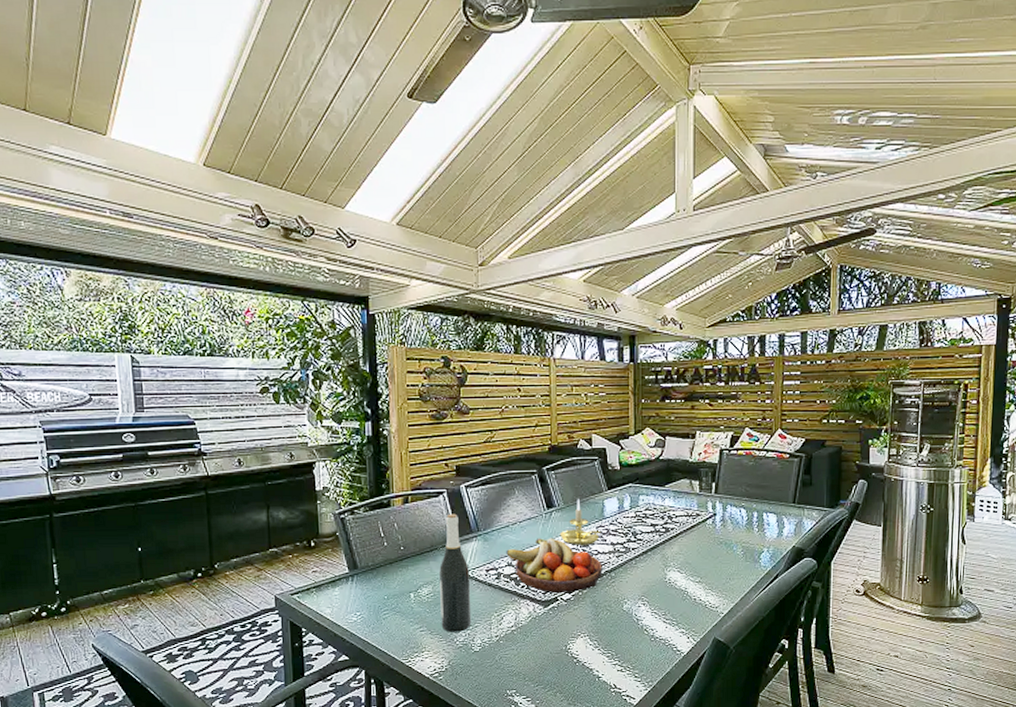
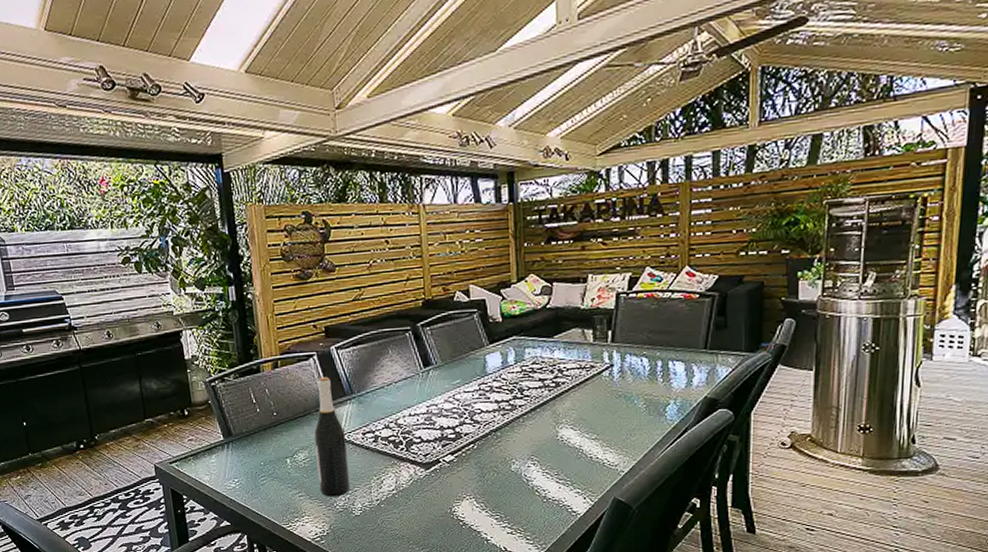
fruit bowl: present [506,538,602,594] -> none [382,398,487,455]
candle holder: present [560,499,601,545] -> none [438,355,484,405]

